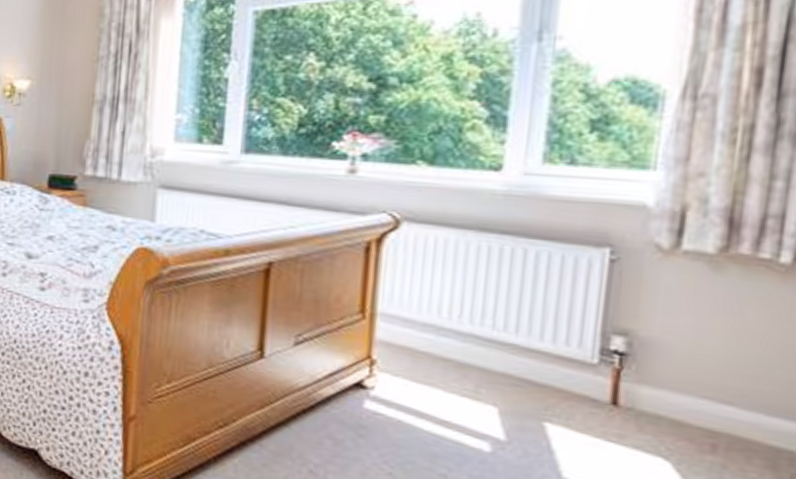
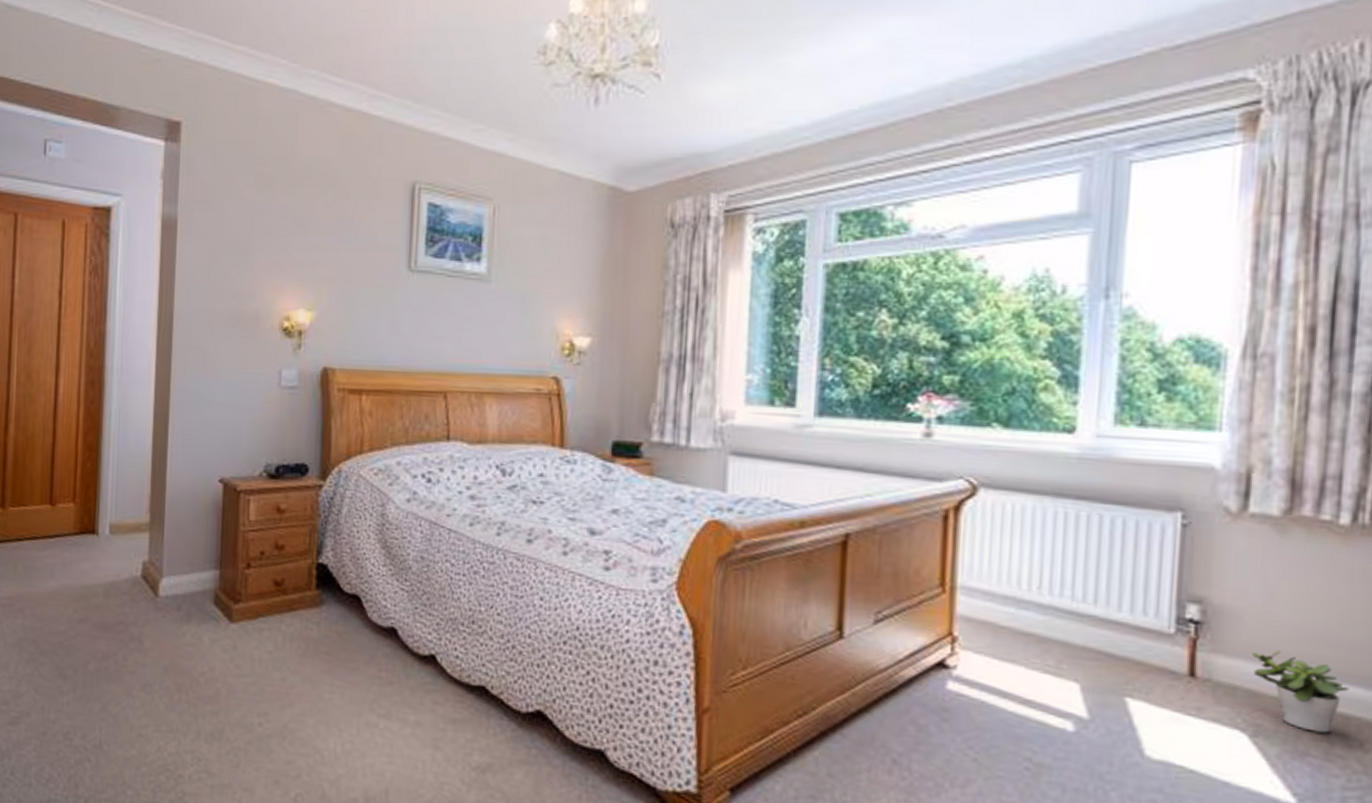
potted plant: none [679,383,783,465] -> present [1252,650,1350,734]

